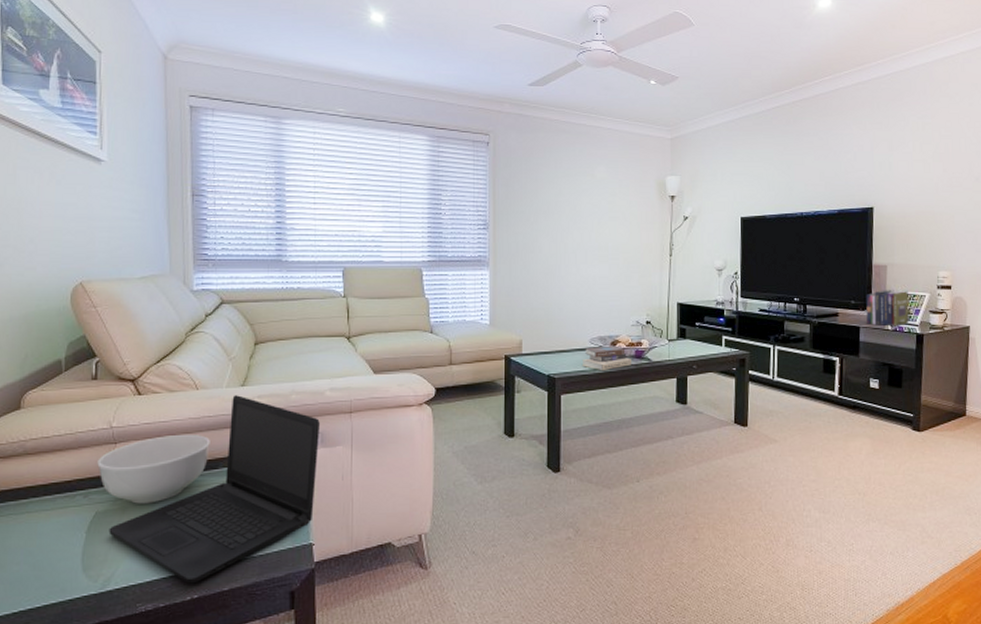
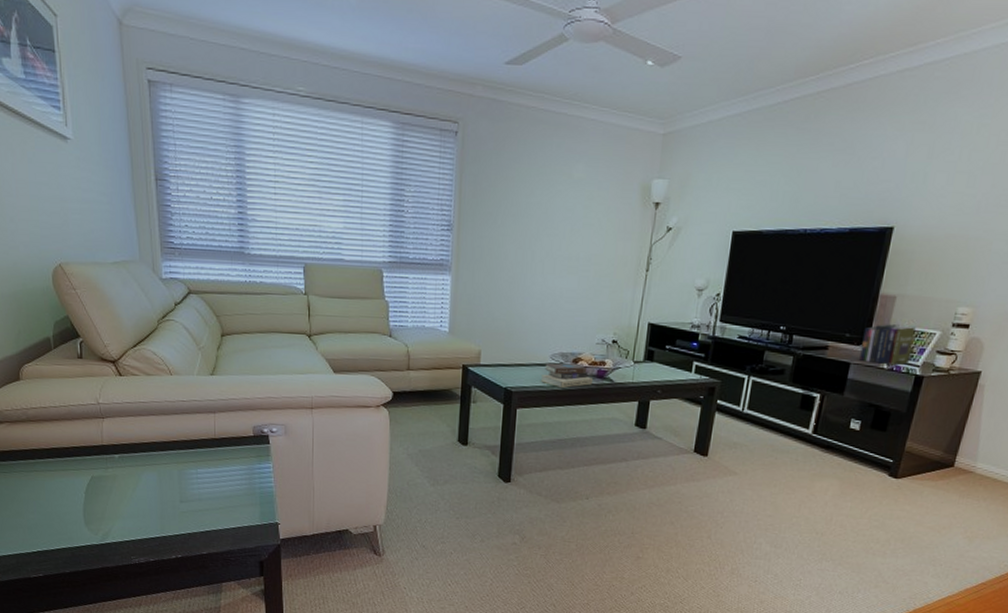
bowl: present [97,434,210,504] -> none [89,414,185,474]
laptop: present [109,395,320,584] -> none [103,383,283,545]

